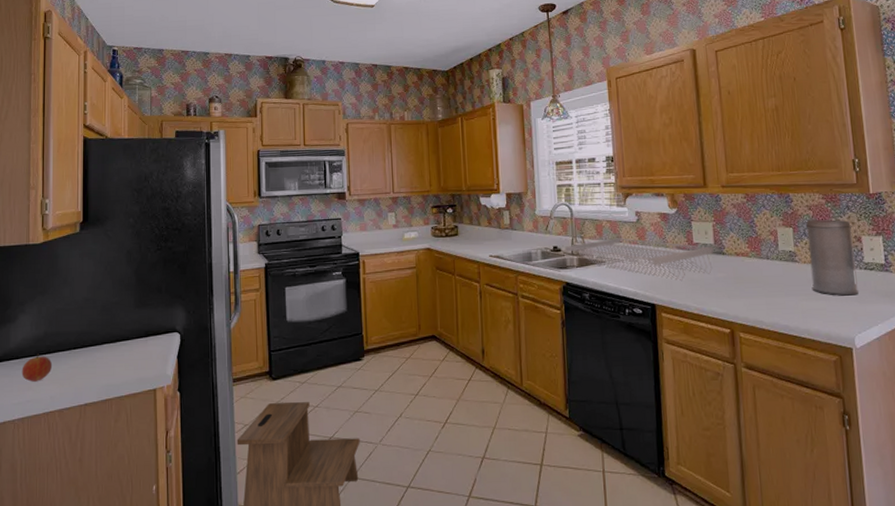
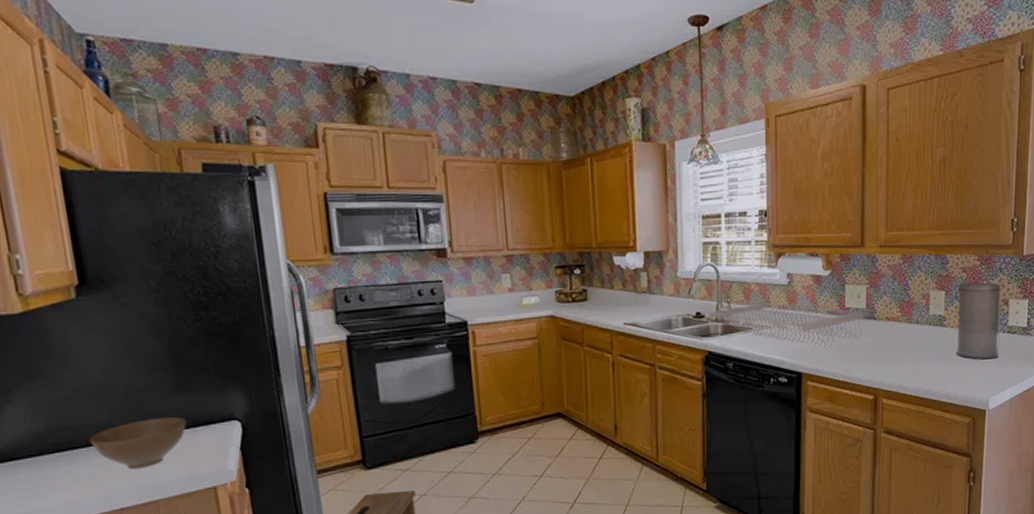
fruit: present [21,354,53,383] -> none [21,453,66,488]
bowl: none [71,328,142,371] -> present [88,417,187,470]

